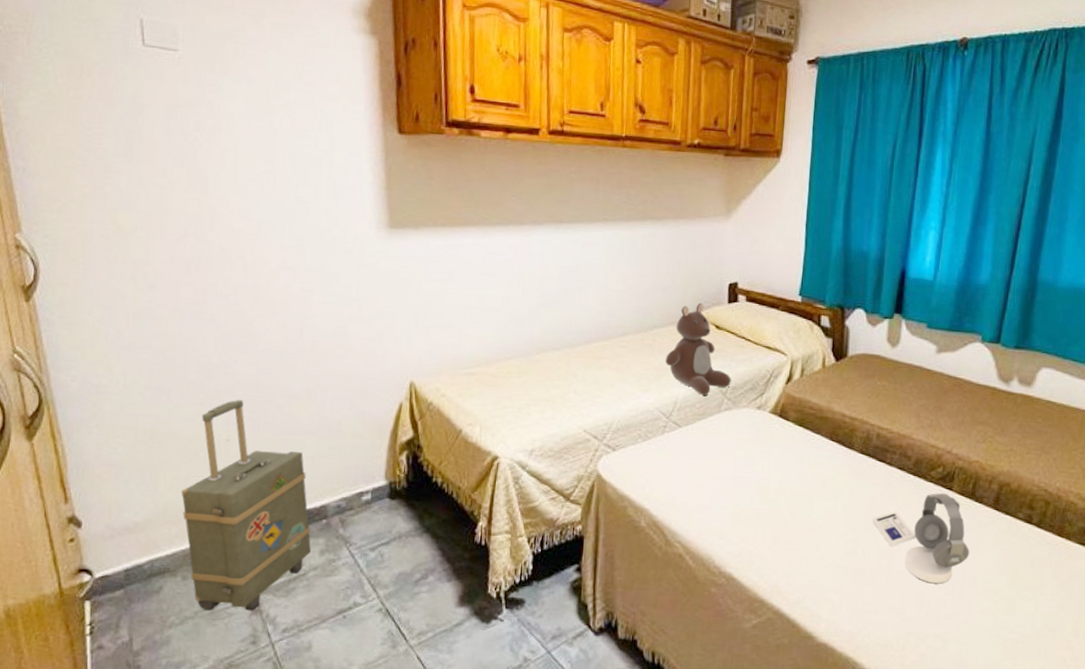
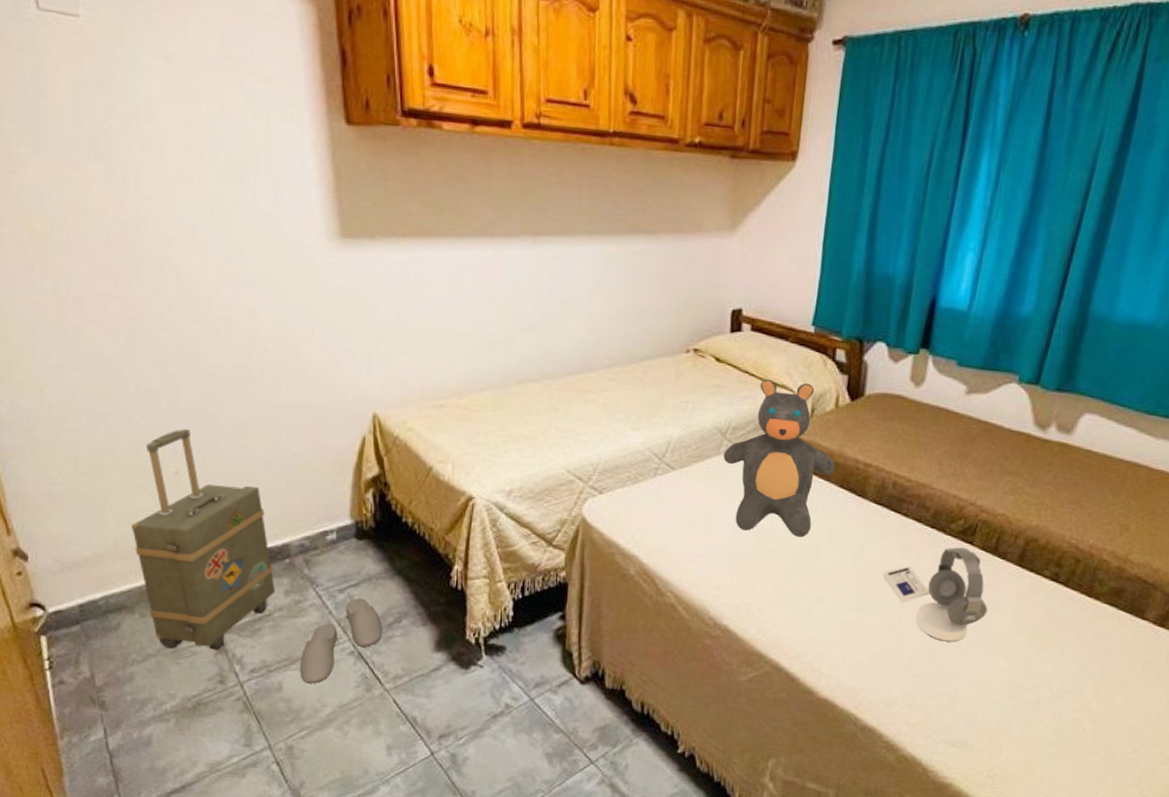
slippers: none [329,556,410,642] -> present [300,598,382,684]
teddy bear: present [665,302,731,395] -> none [658,331,732,436]
stuffed animal: none [724,343,825,487] -> present [723,379,836,537]

